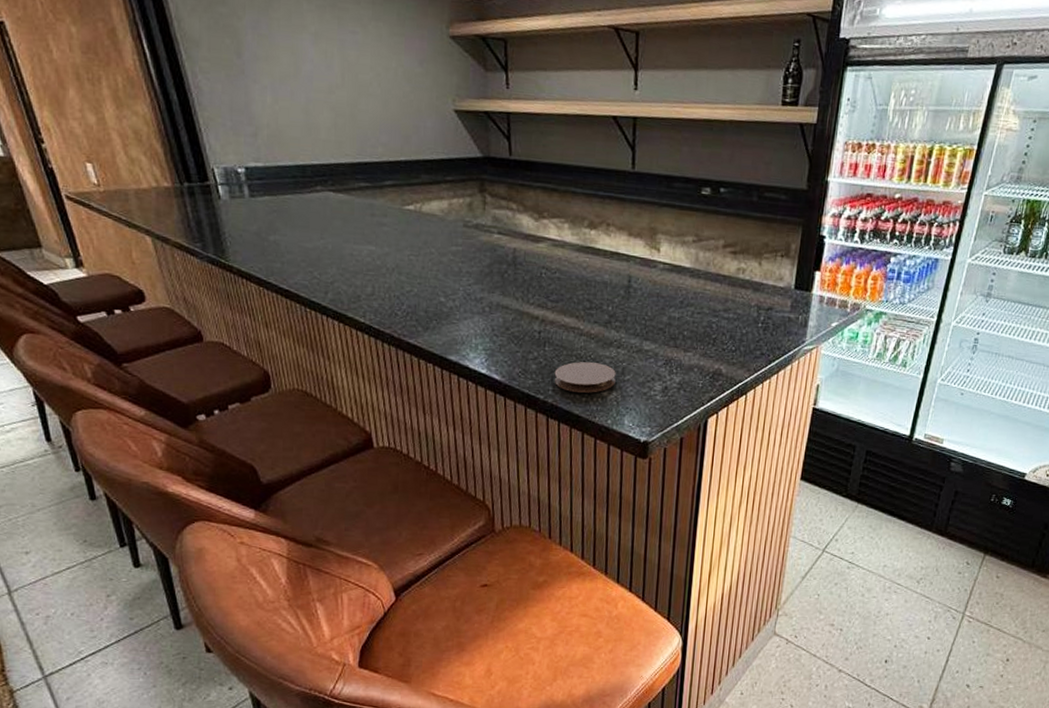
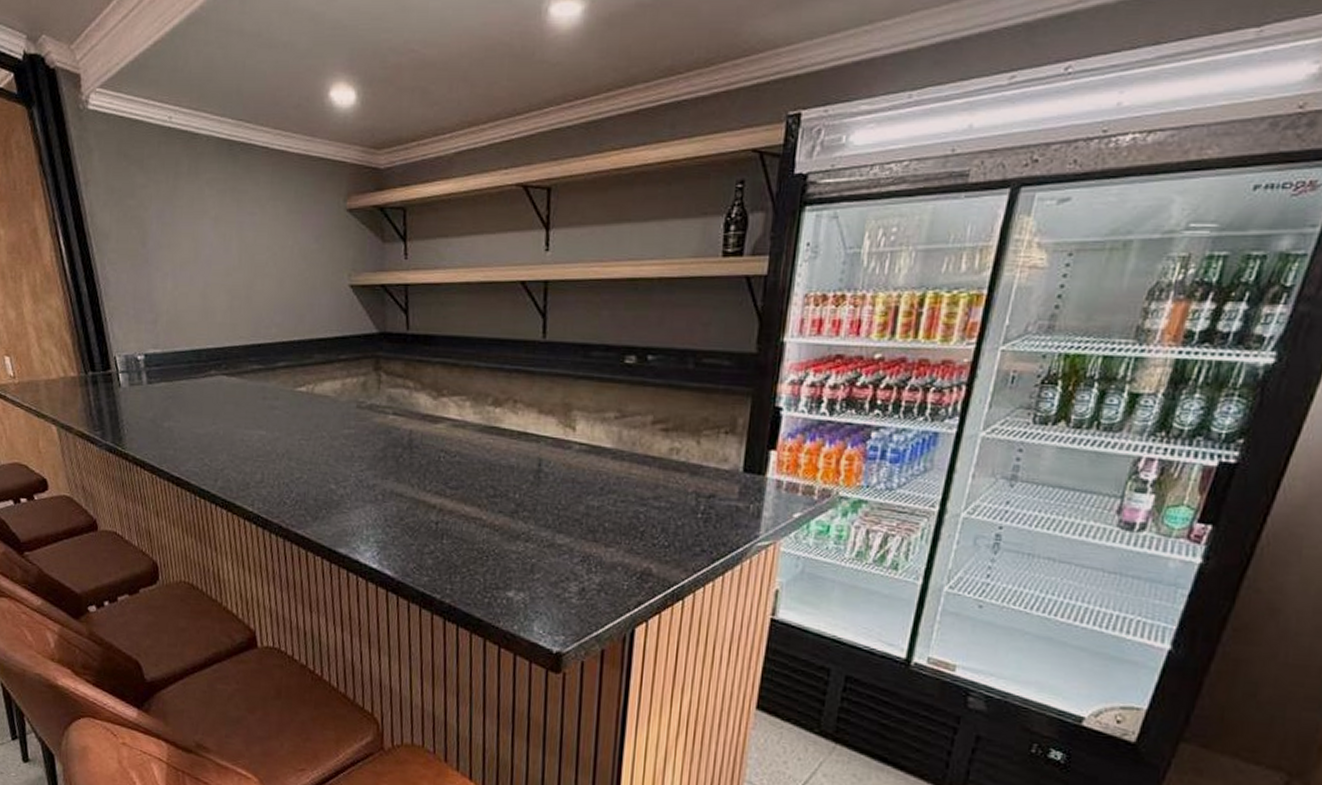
coaster: present [554,362,616,393] -> none [452,557,524,594]

